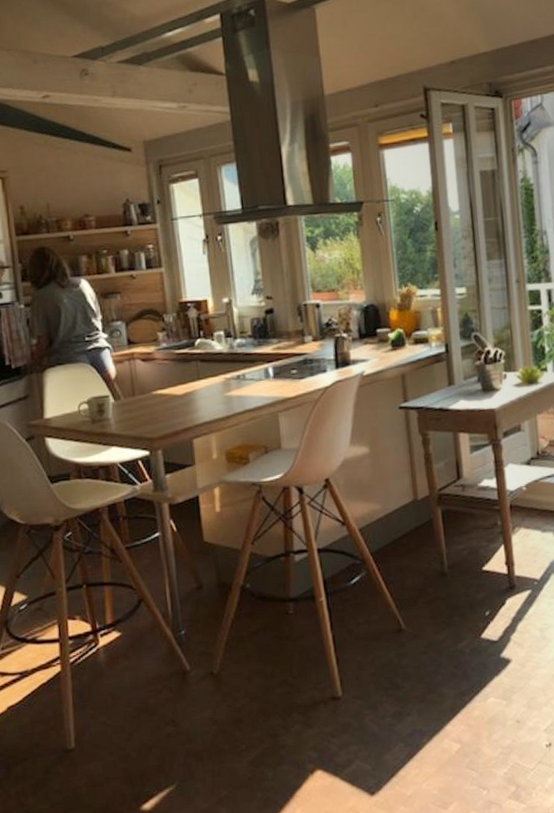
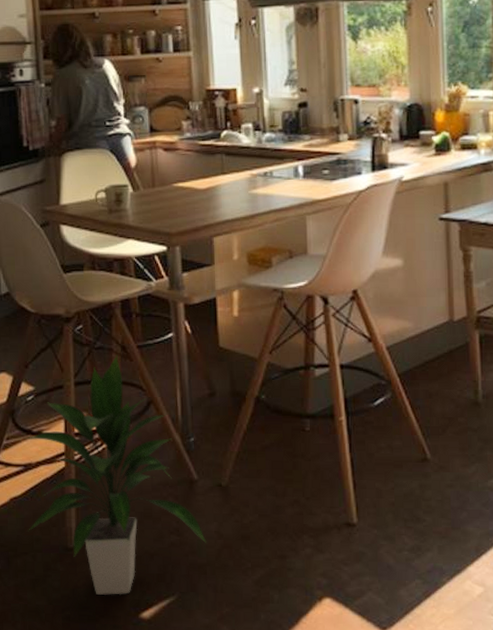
indoor plant: none [16,558,202,792] -> present [21,355,207,595]

